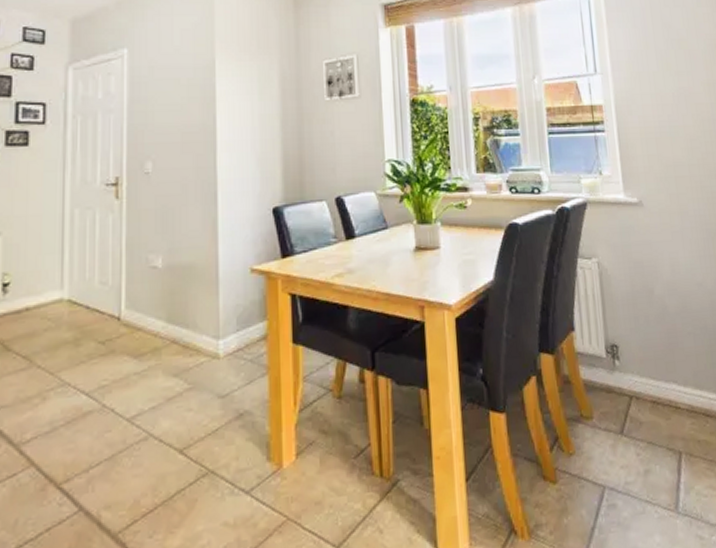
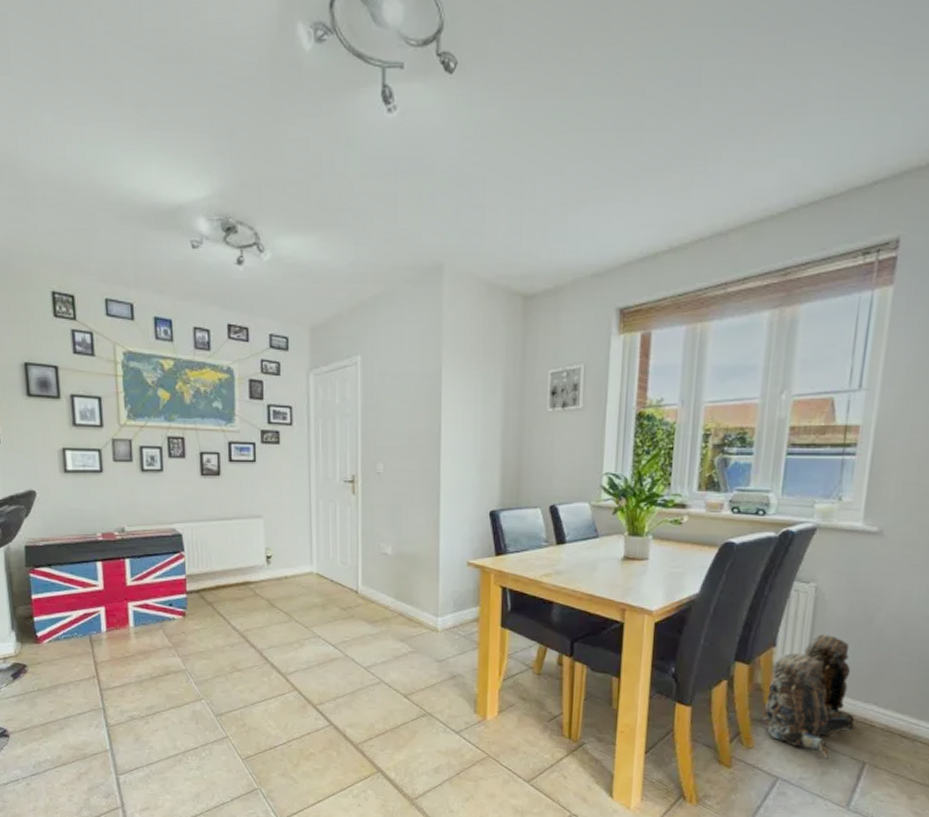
backpack: none [575,312,664,456] -> present [760,635,856,760]

